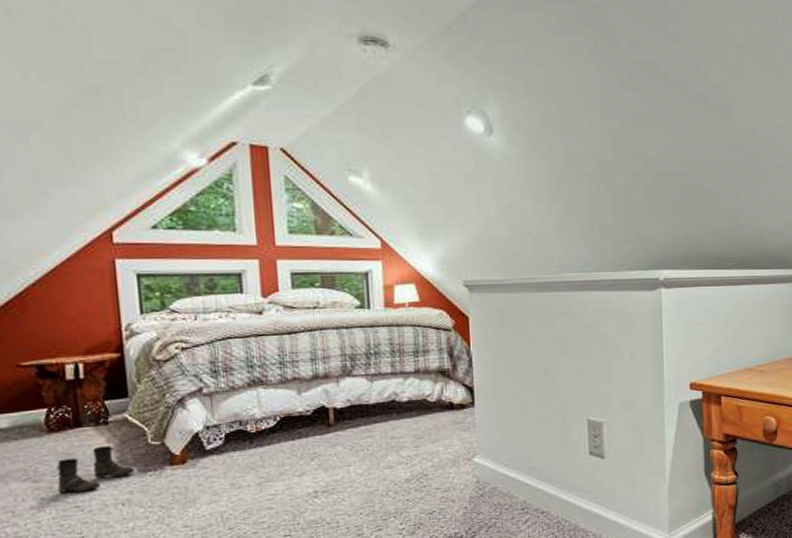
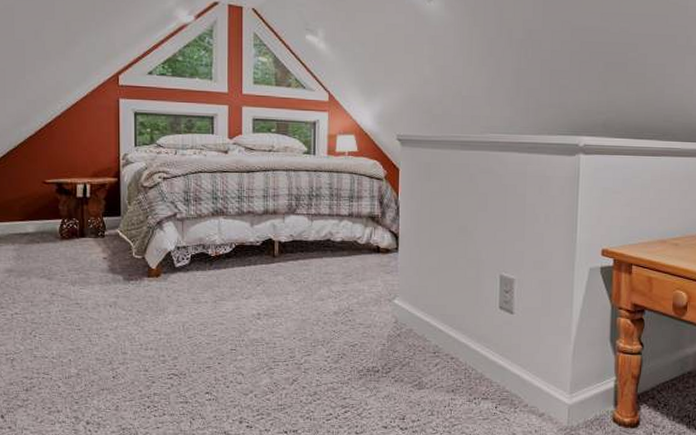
boots: present [56,445,135,494] -> none [64,255,121,293]

